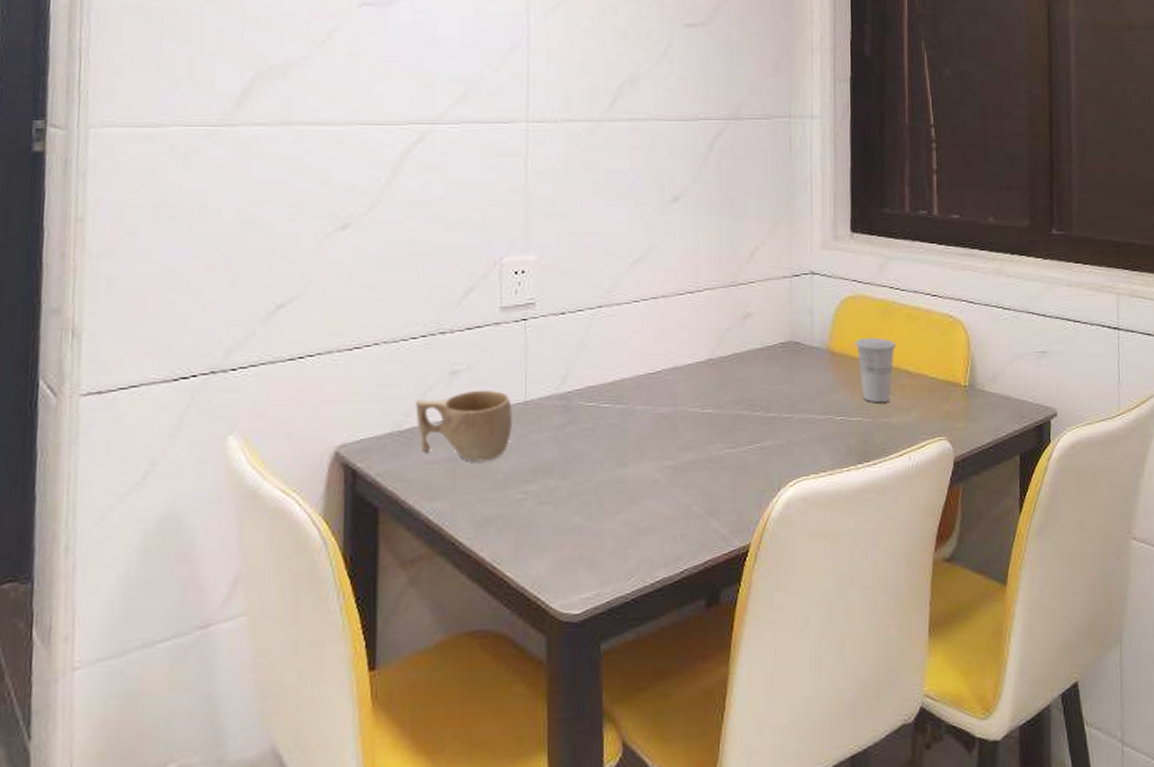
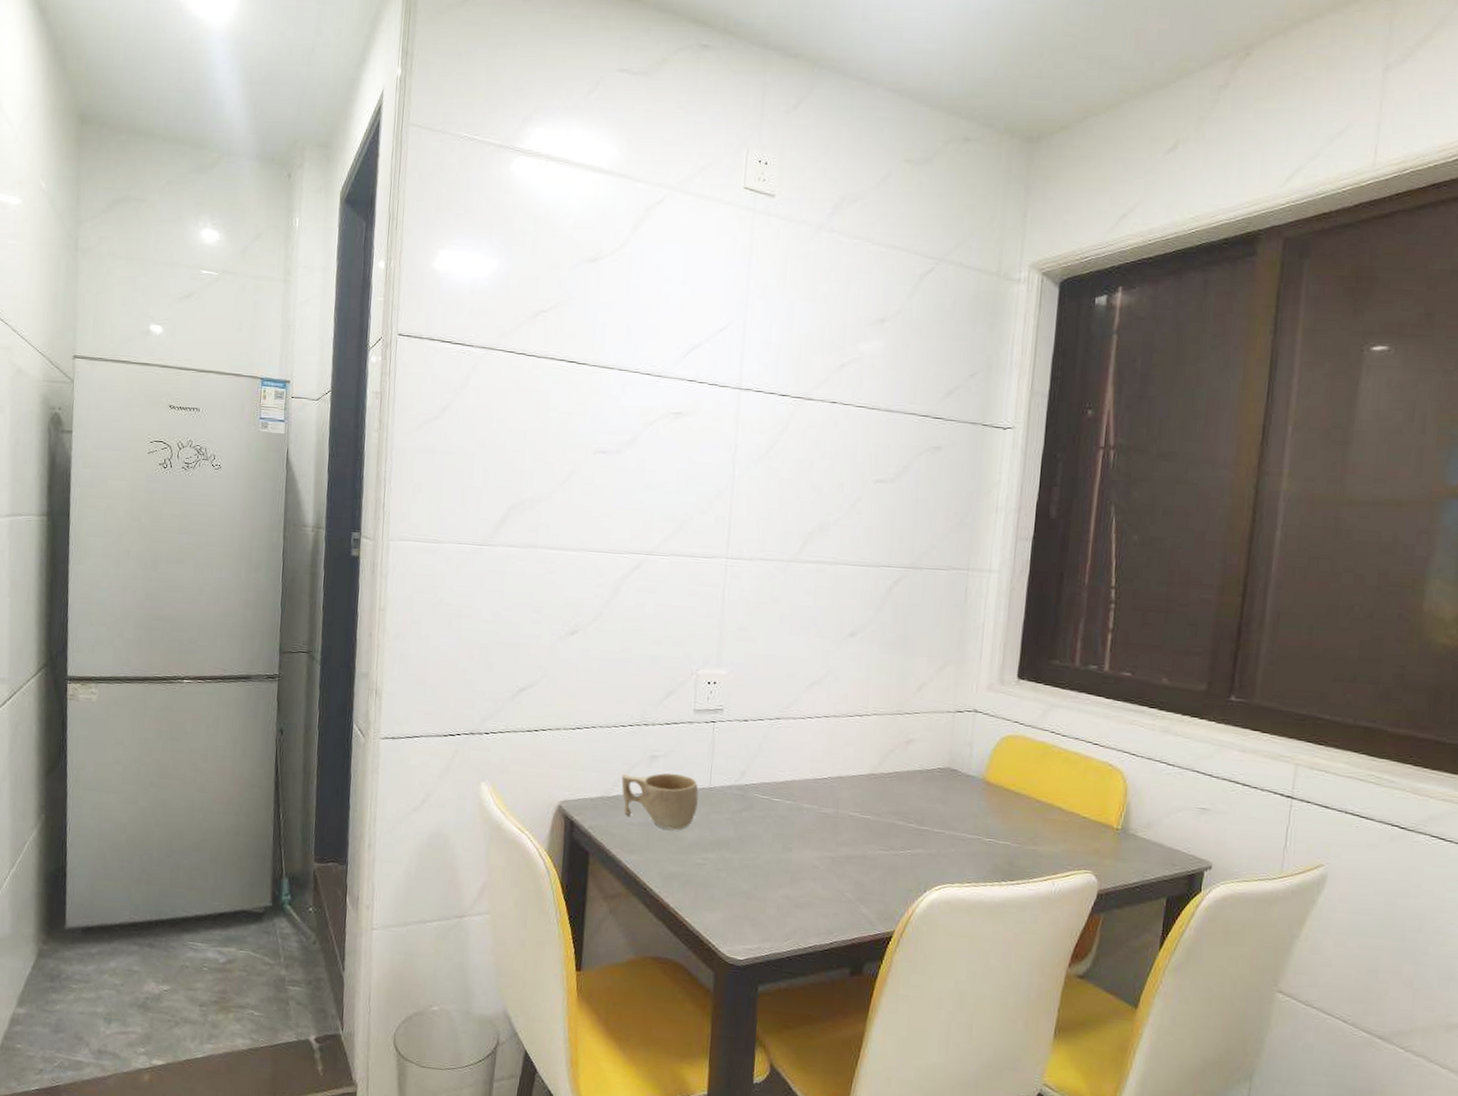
cup: present [855,338,897,403] -> none [1010,773,1052,833]

